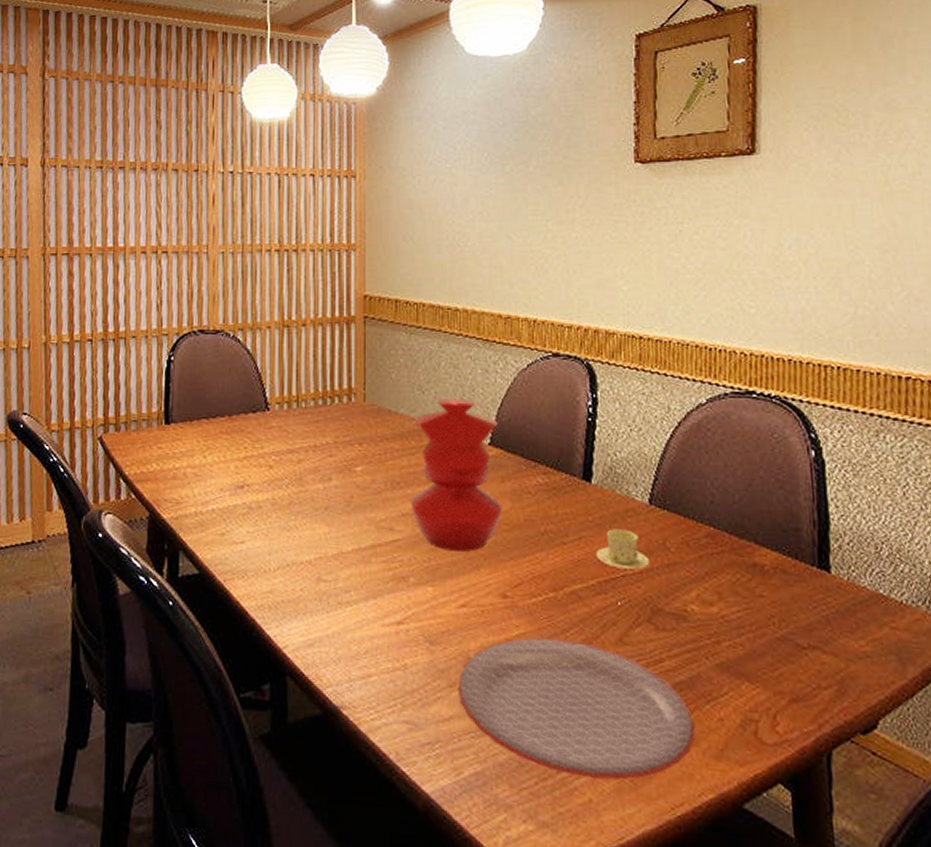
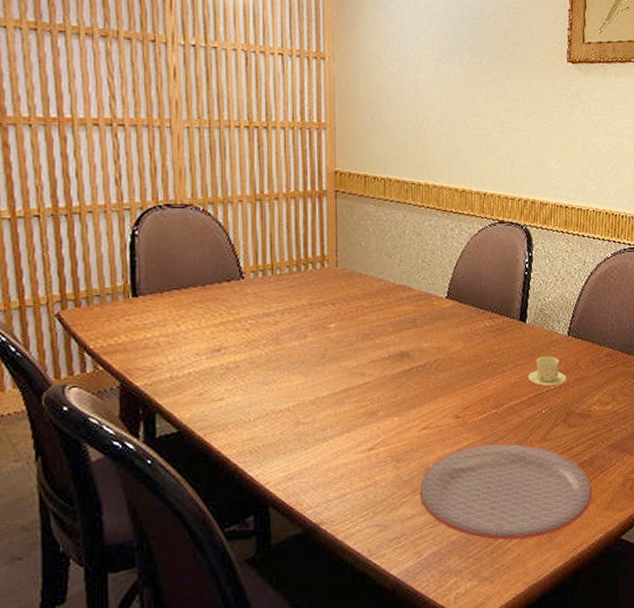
vase: present [410,399,503,552] -> none [379,261,457,387]

